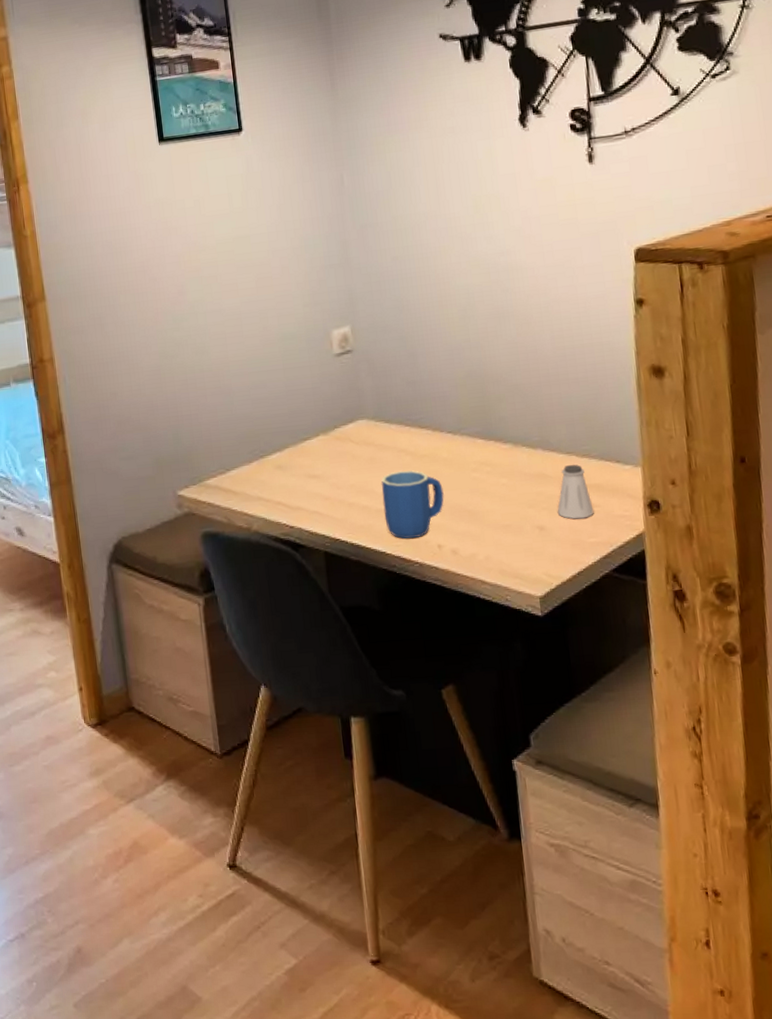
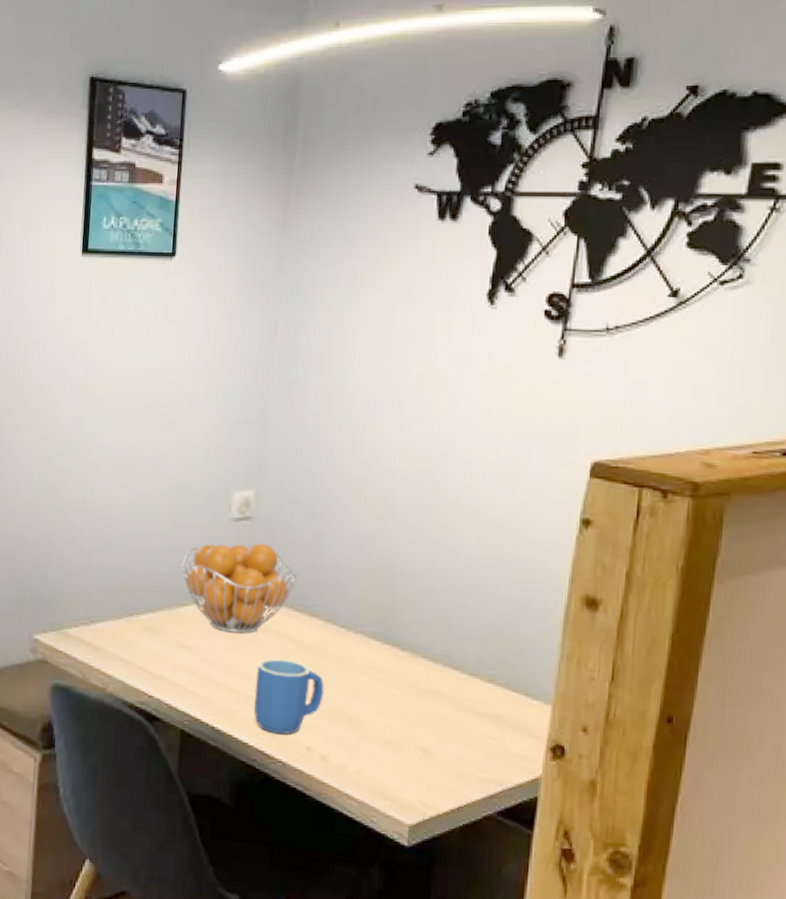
fruit basket: none [298,371,402,456] -> present [181,543,298,634]
saltshaker: present [557,464,594,519] -> none [447,687,489,750]

